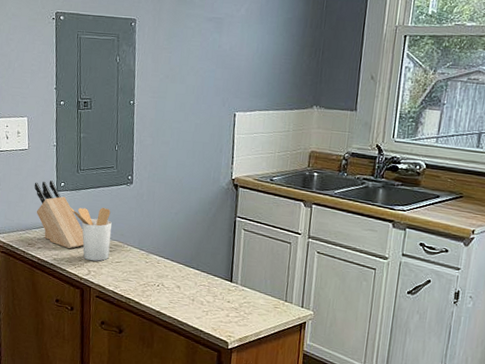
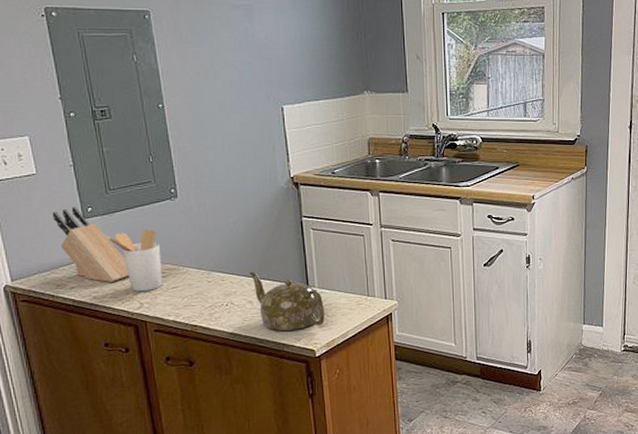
teapot: none [181,259,243,321] -> present [249,271,325,331]

